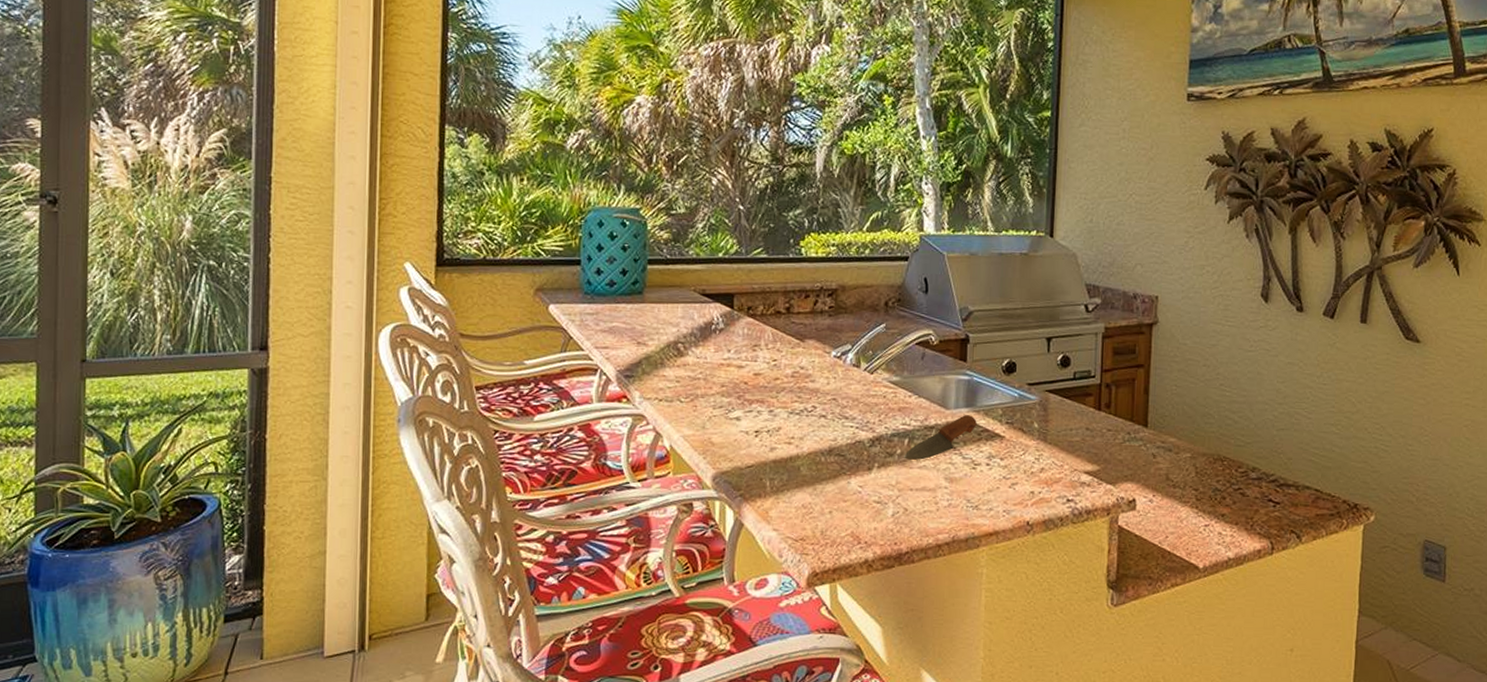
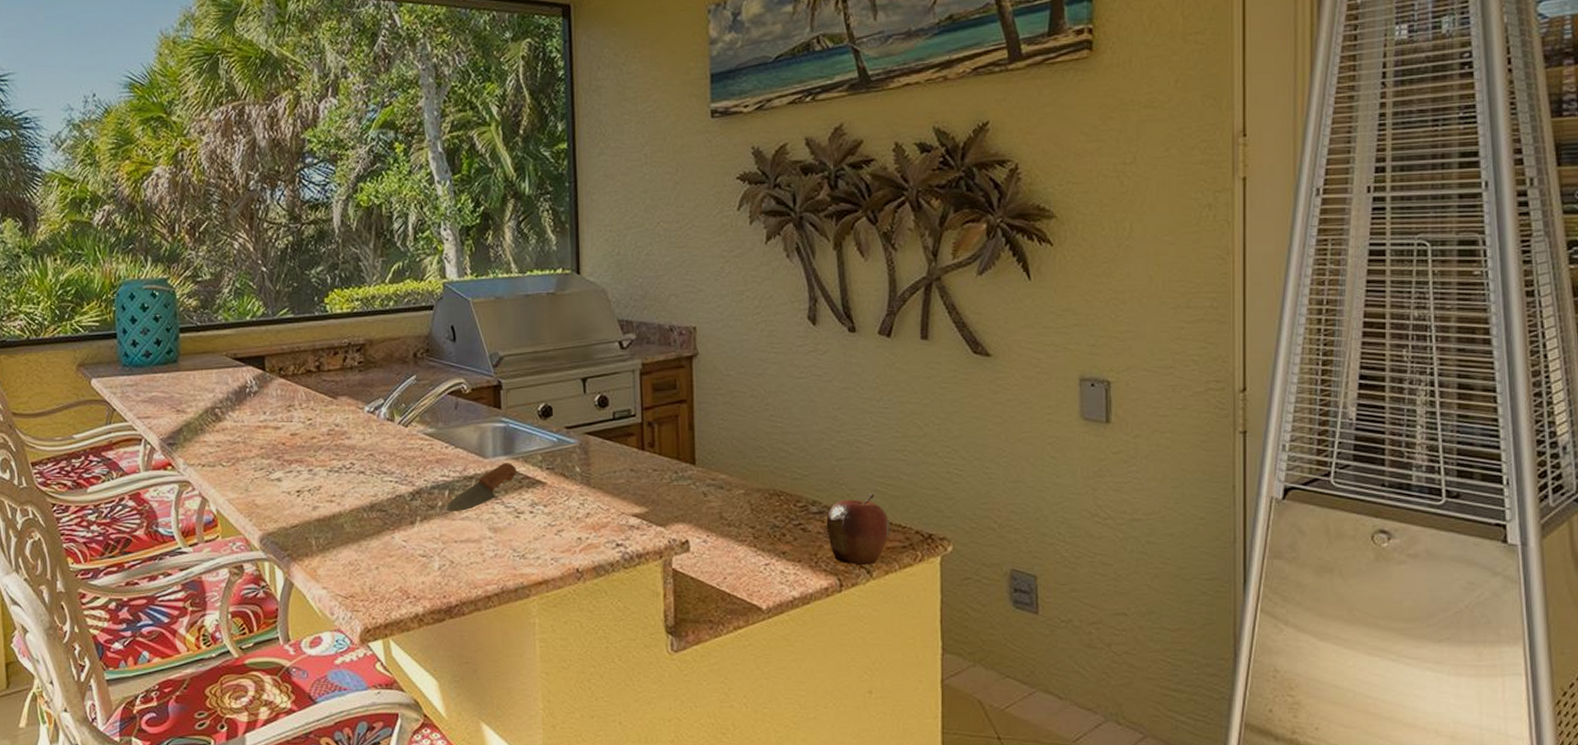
fruit: none [1263,463,1321,531] -> present [826,493,891,566]

